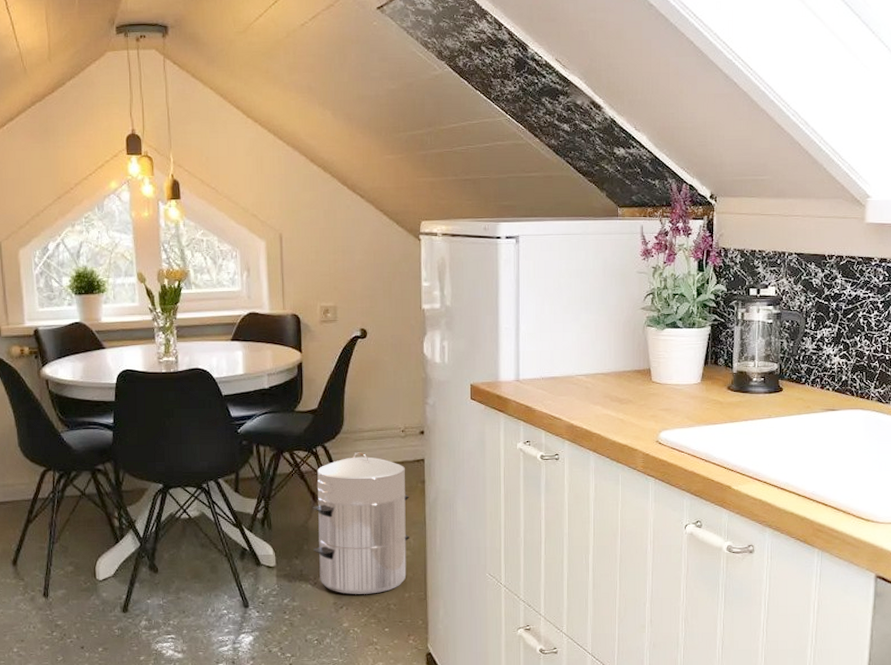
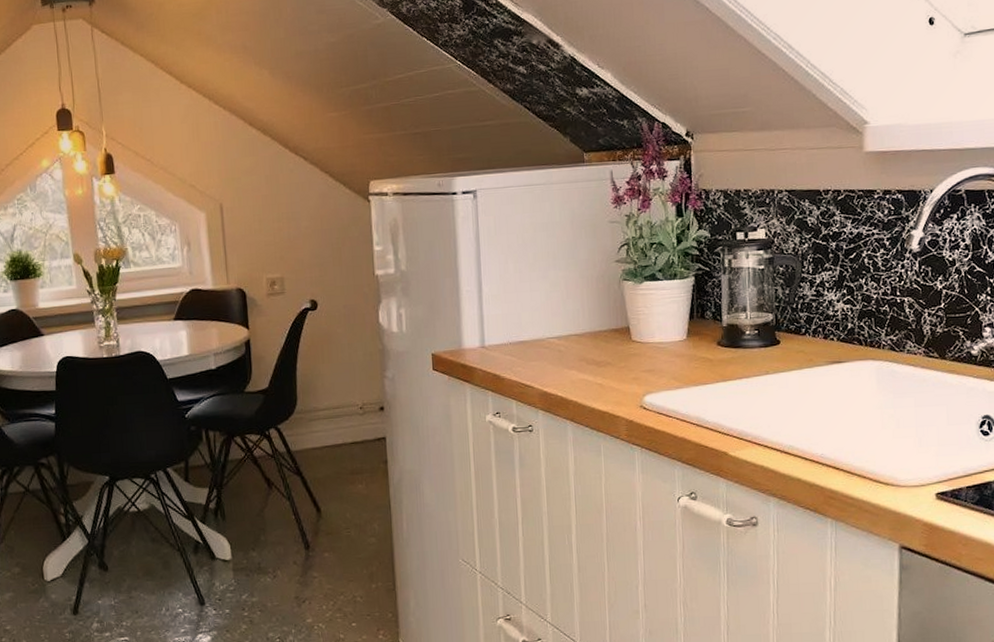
waste bin: present [313,452,410,594] -> none [268,433,374,587]

